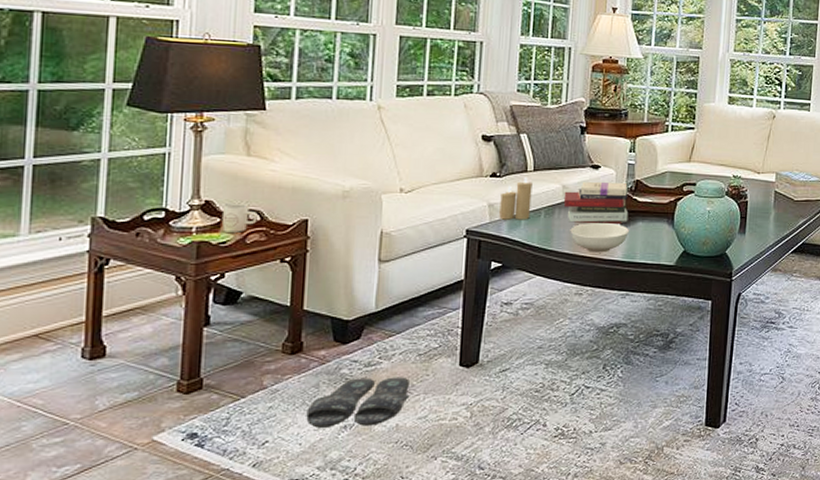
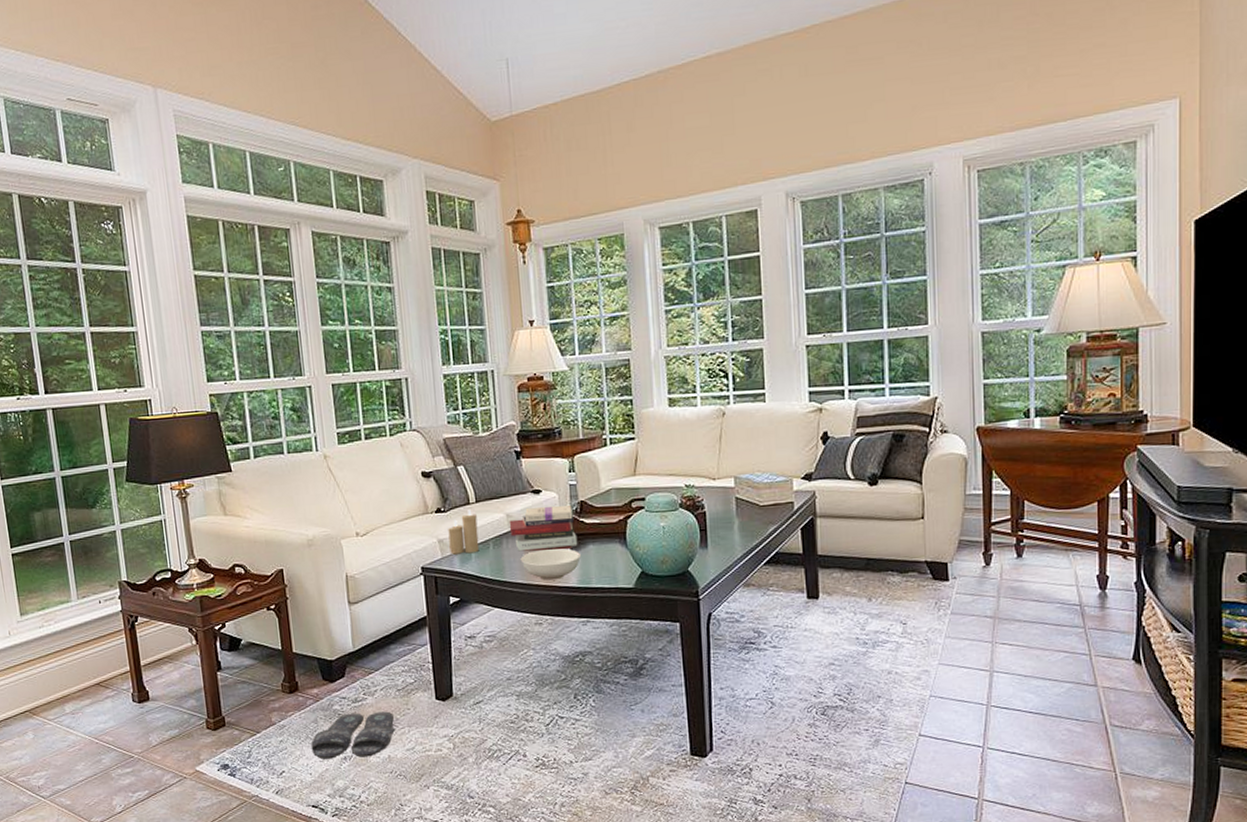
mug: present [221,204,258,233] -> none [214,560,243,586]

